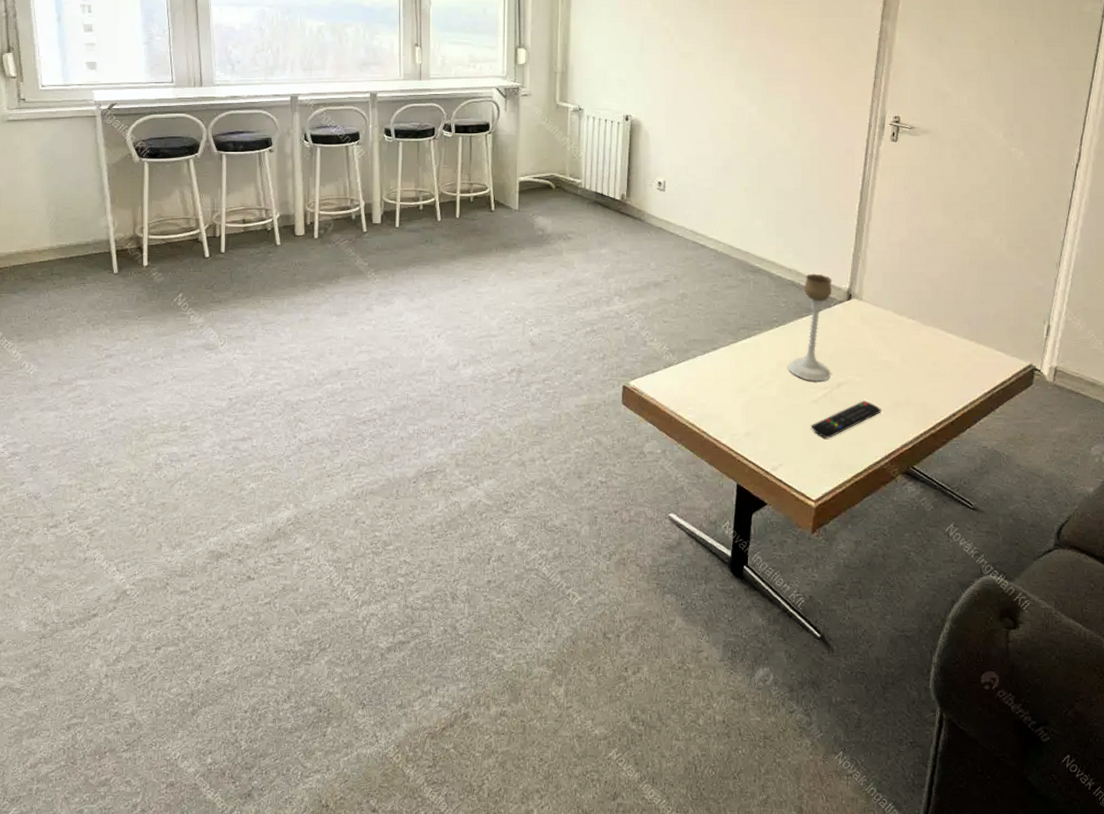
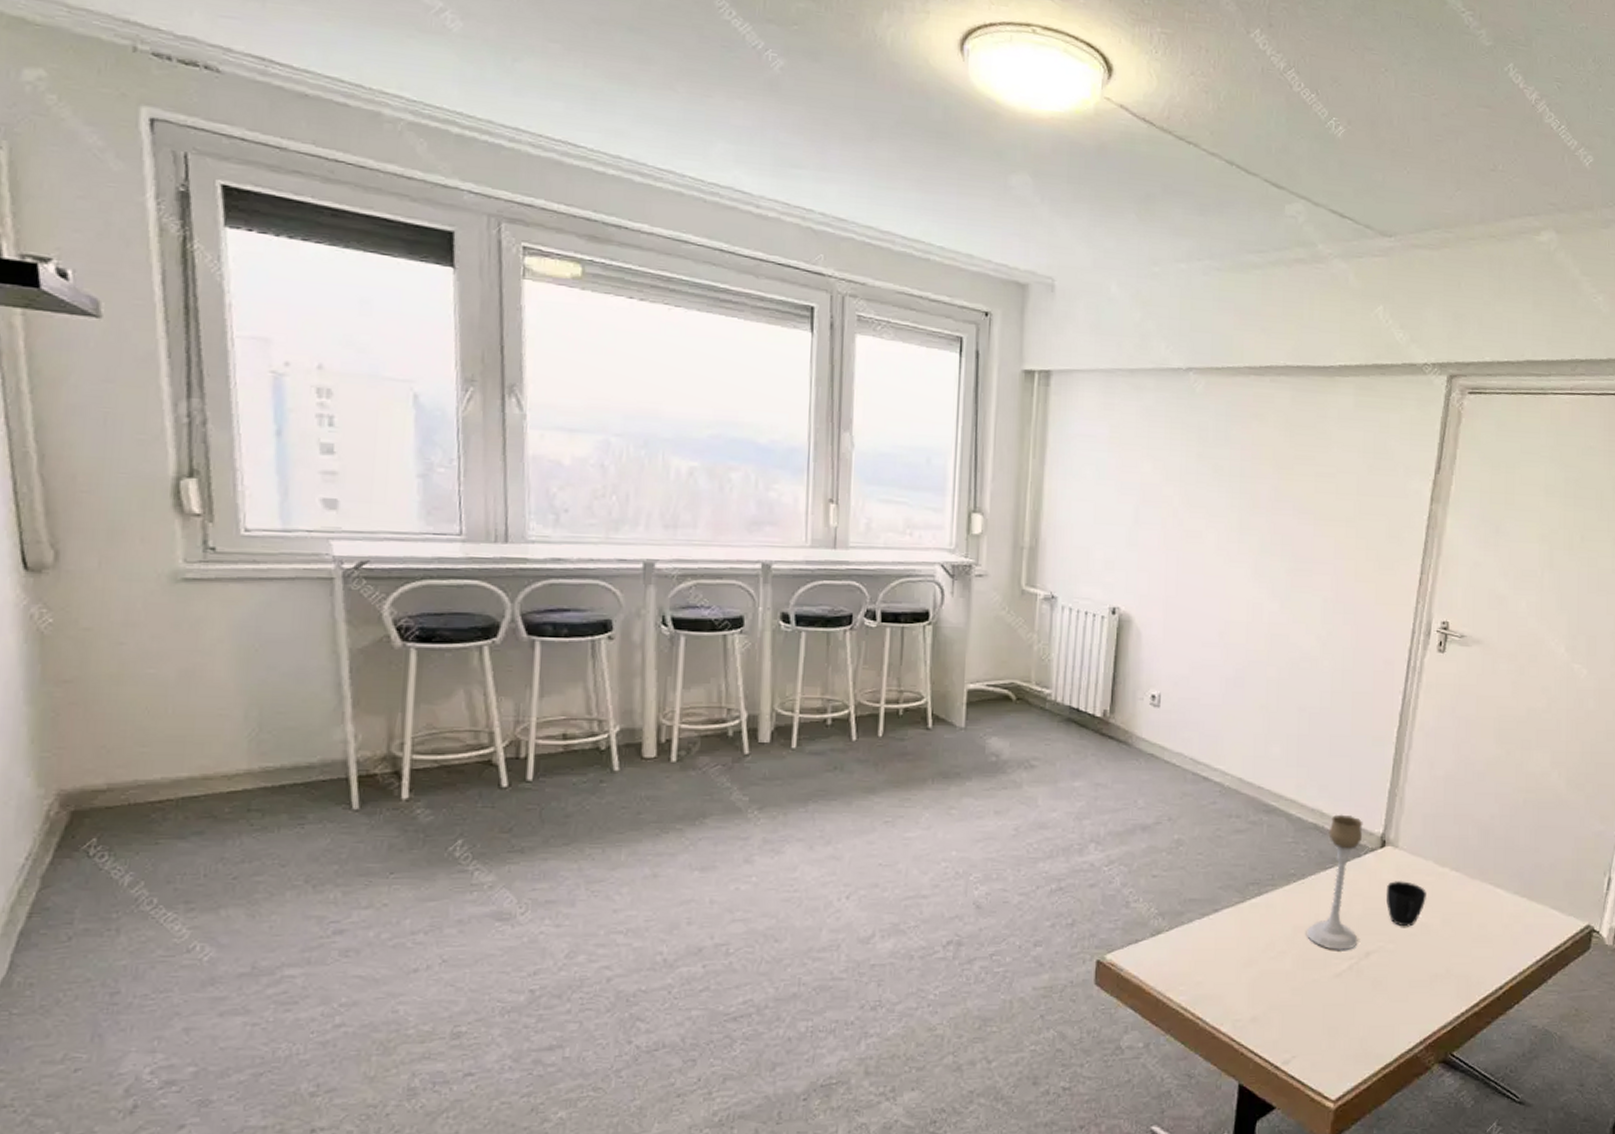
remote control: present [811,401,881,439] -> none [1332,973,1417,1022]
cup: none [853,327,887,364] -> present [1386,881,1426,927]

